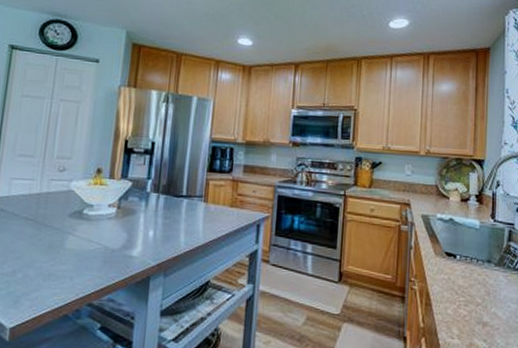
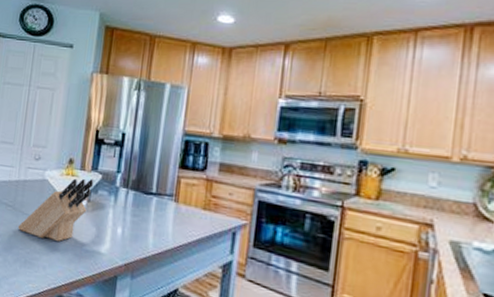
knife block: none [40,186,124,250] -> present [17,178,94,242]

